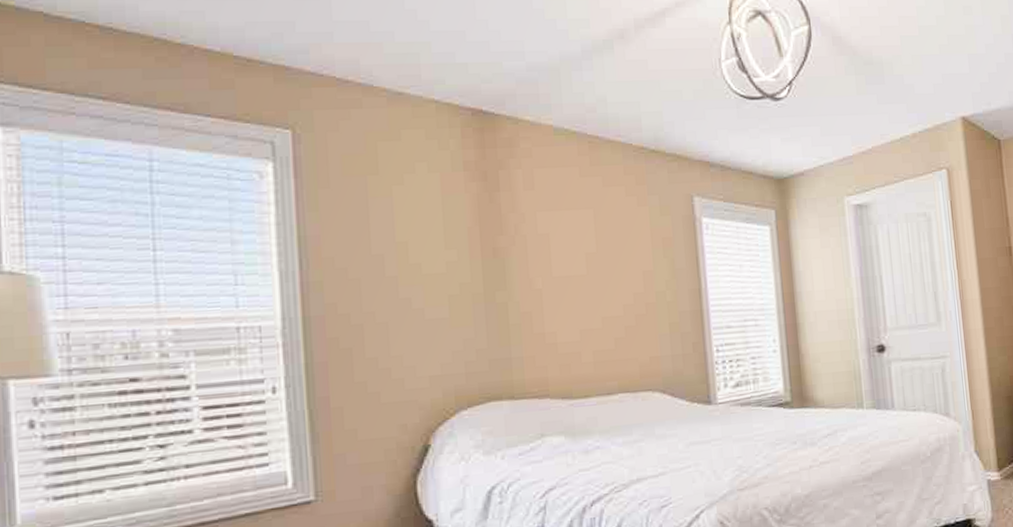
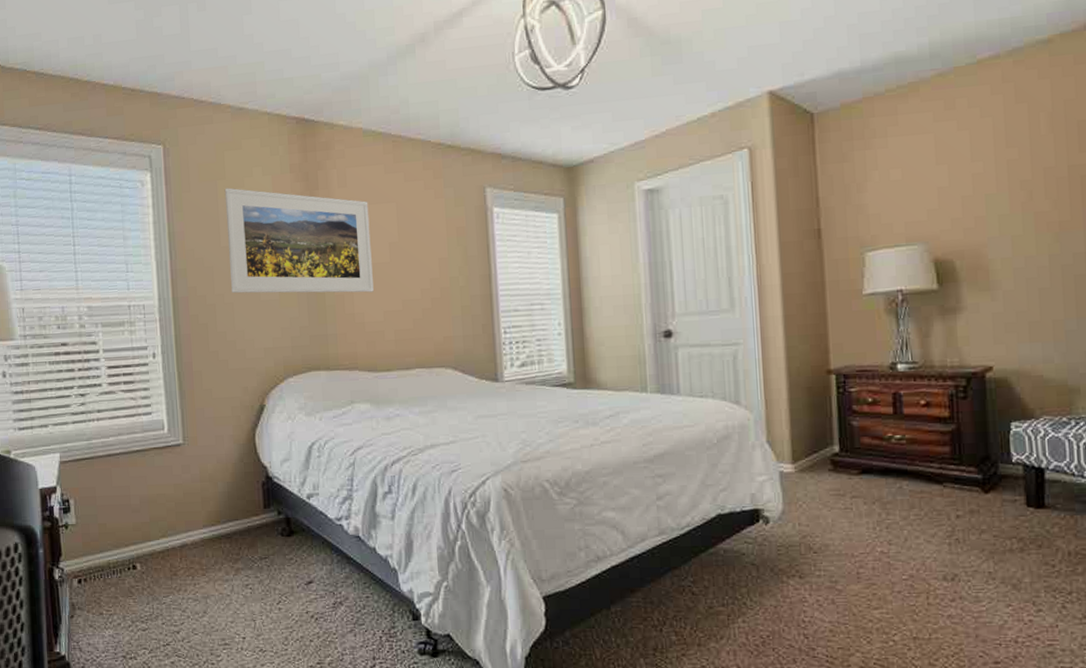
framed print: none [377,185,568,311] -> present [224,187,374,294]

